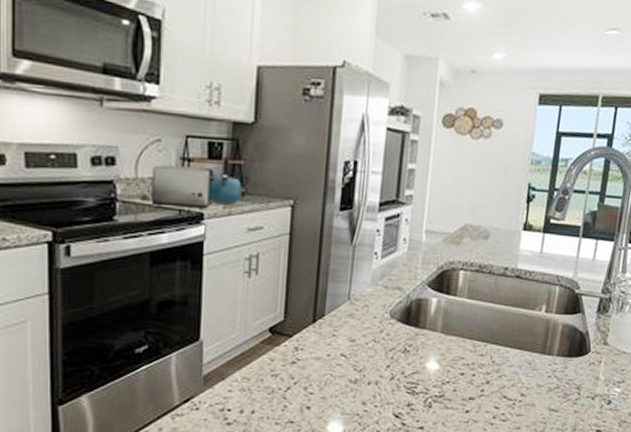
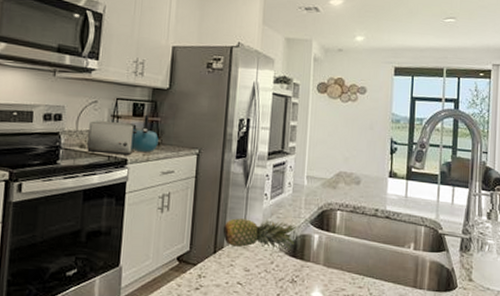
fruit: none [324,282,413,317] -> present [223,218,298,251]

